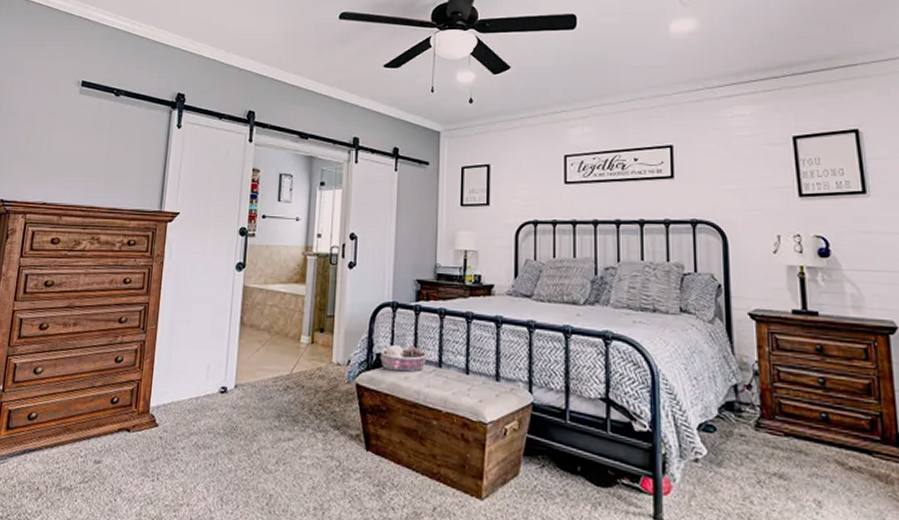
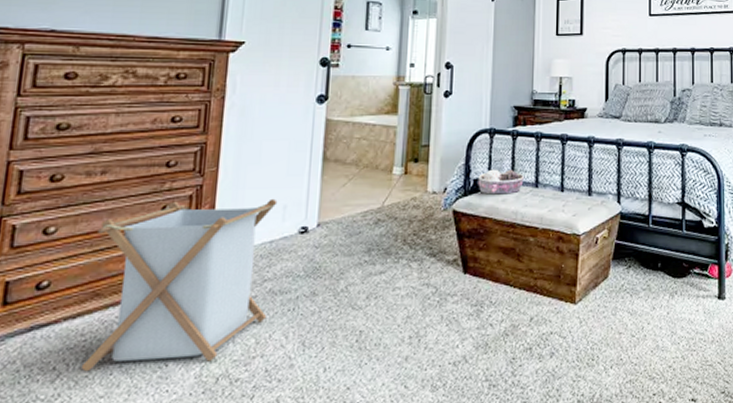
laundry basket: none [55,353,203,503] -> present [81,198,278,372]

